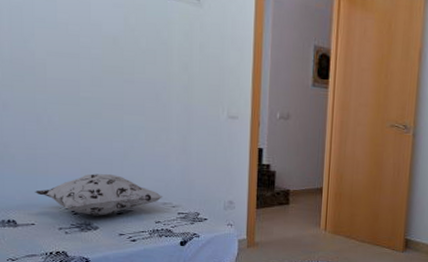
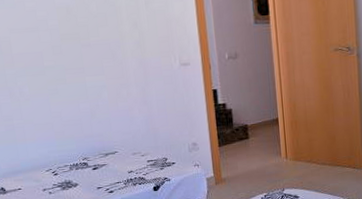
decorative pillow: present [35,174,163,216] -> none [17,133,132,174]

